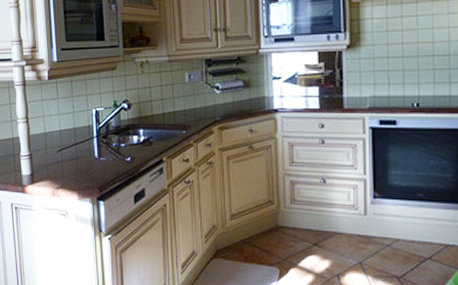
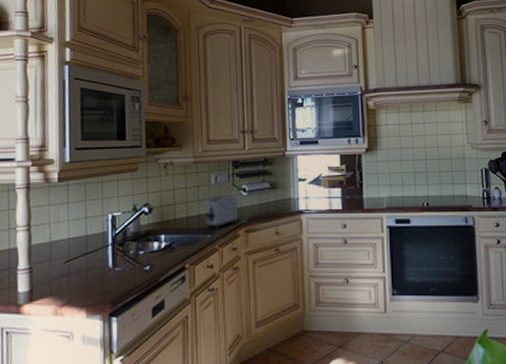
toaster: none [180,93,211,126] -> present [205,196,238,230]

